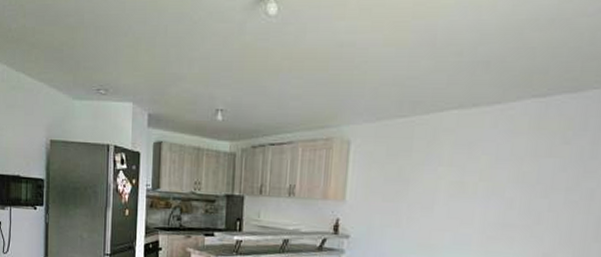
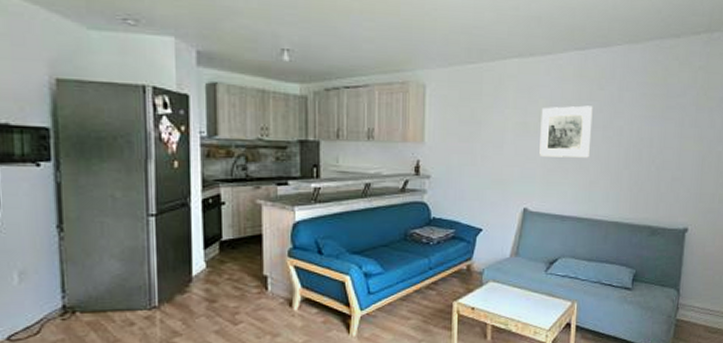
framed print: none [477,163,553,226] -> present [539,105,593,158]

